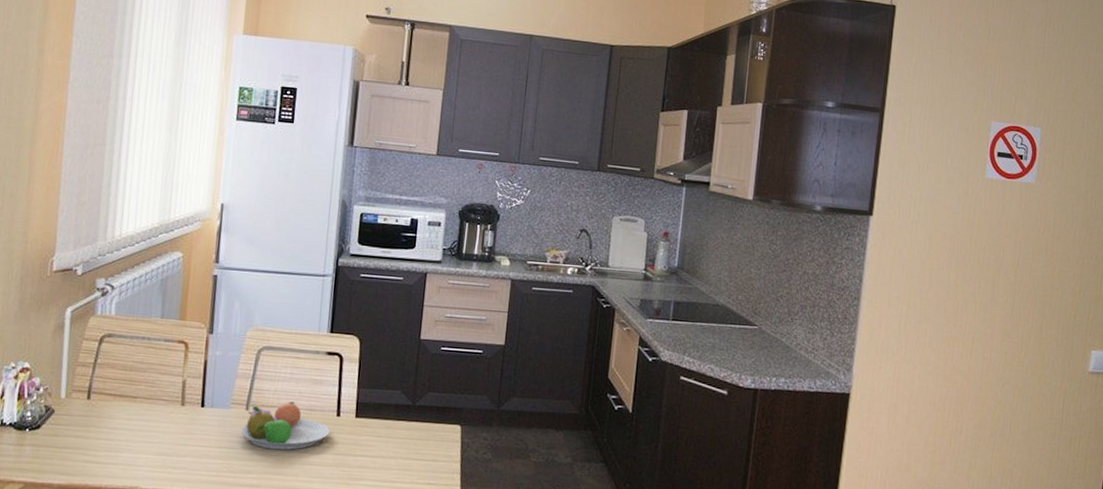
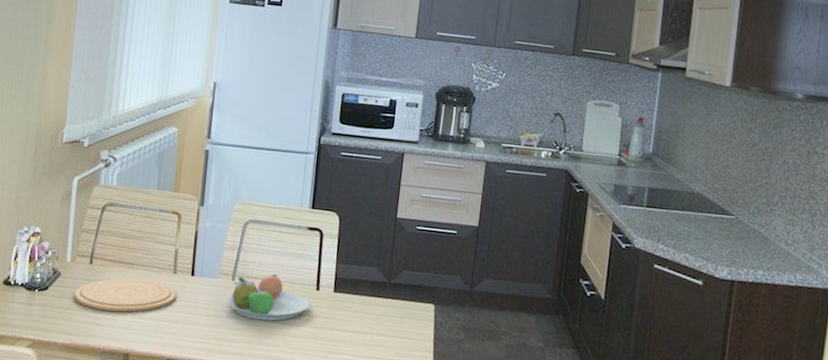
plate: none [69,412,186,449] -> present [73,278,177,312]

